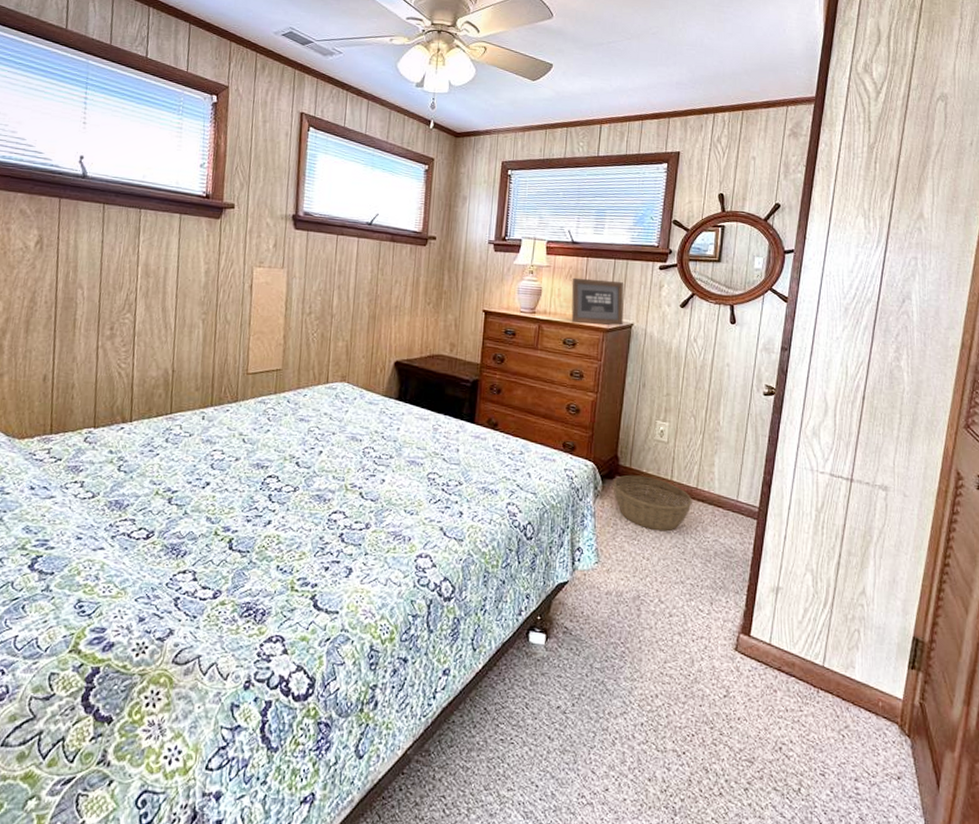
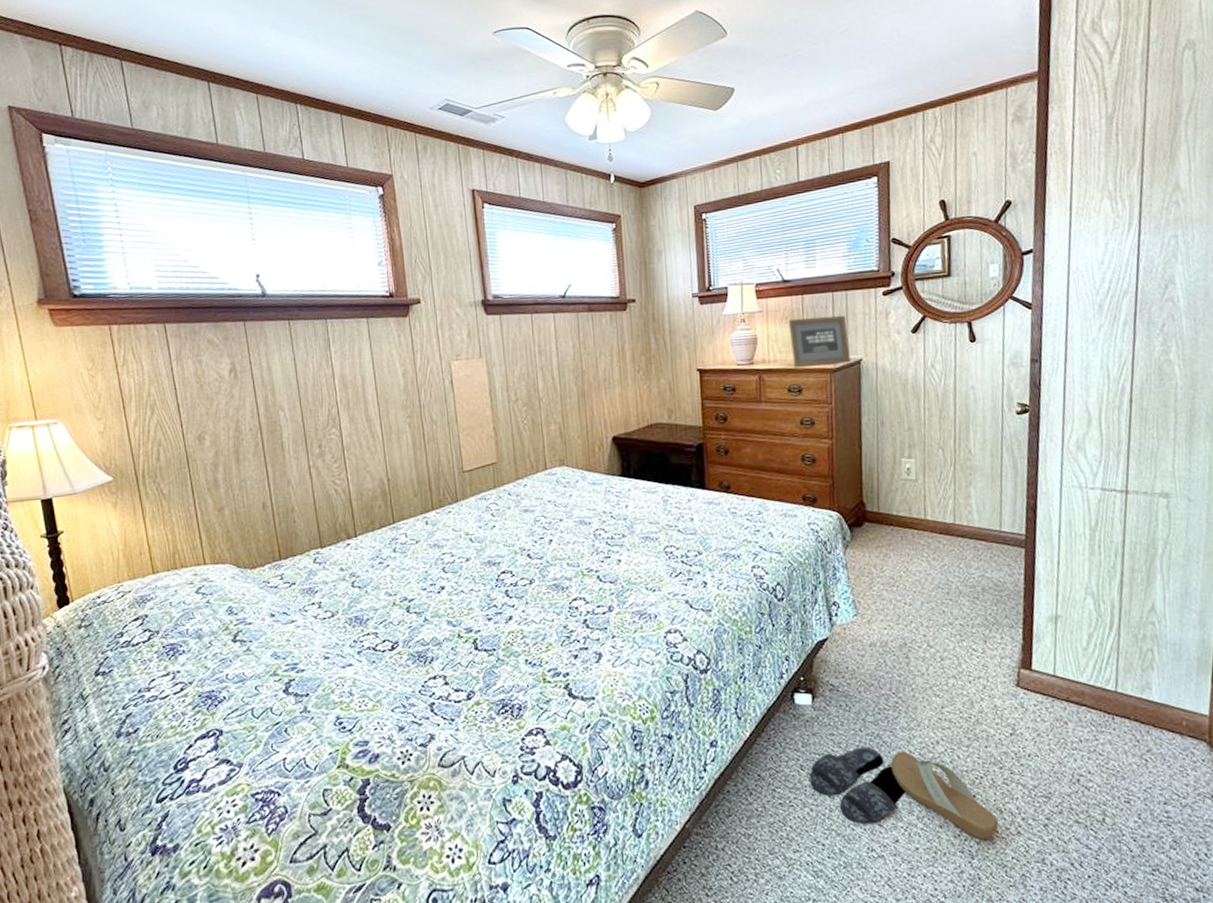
slippers: none [533,692,621,770] -> present [810,747,906,825]
sandal: none [610,700,703,797] -> present [890,751,998,840]
basket: present [613,474,692,531] -> none [862,518,951,574]

